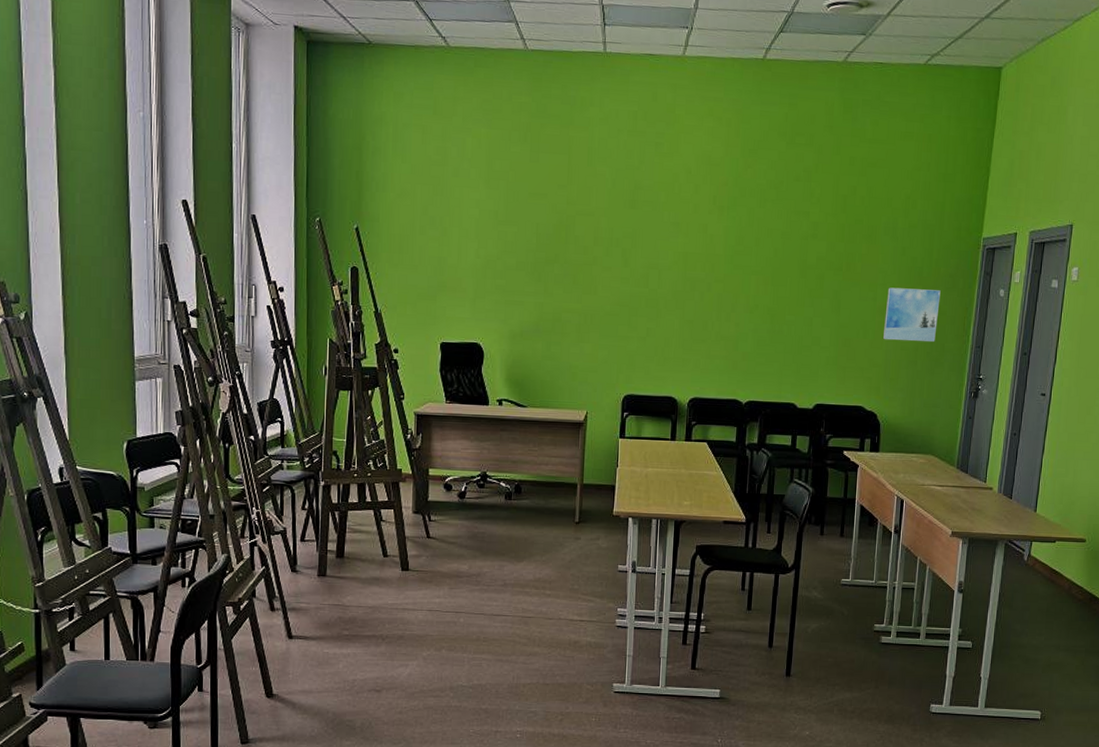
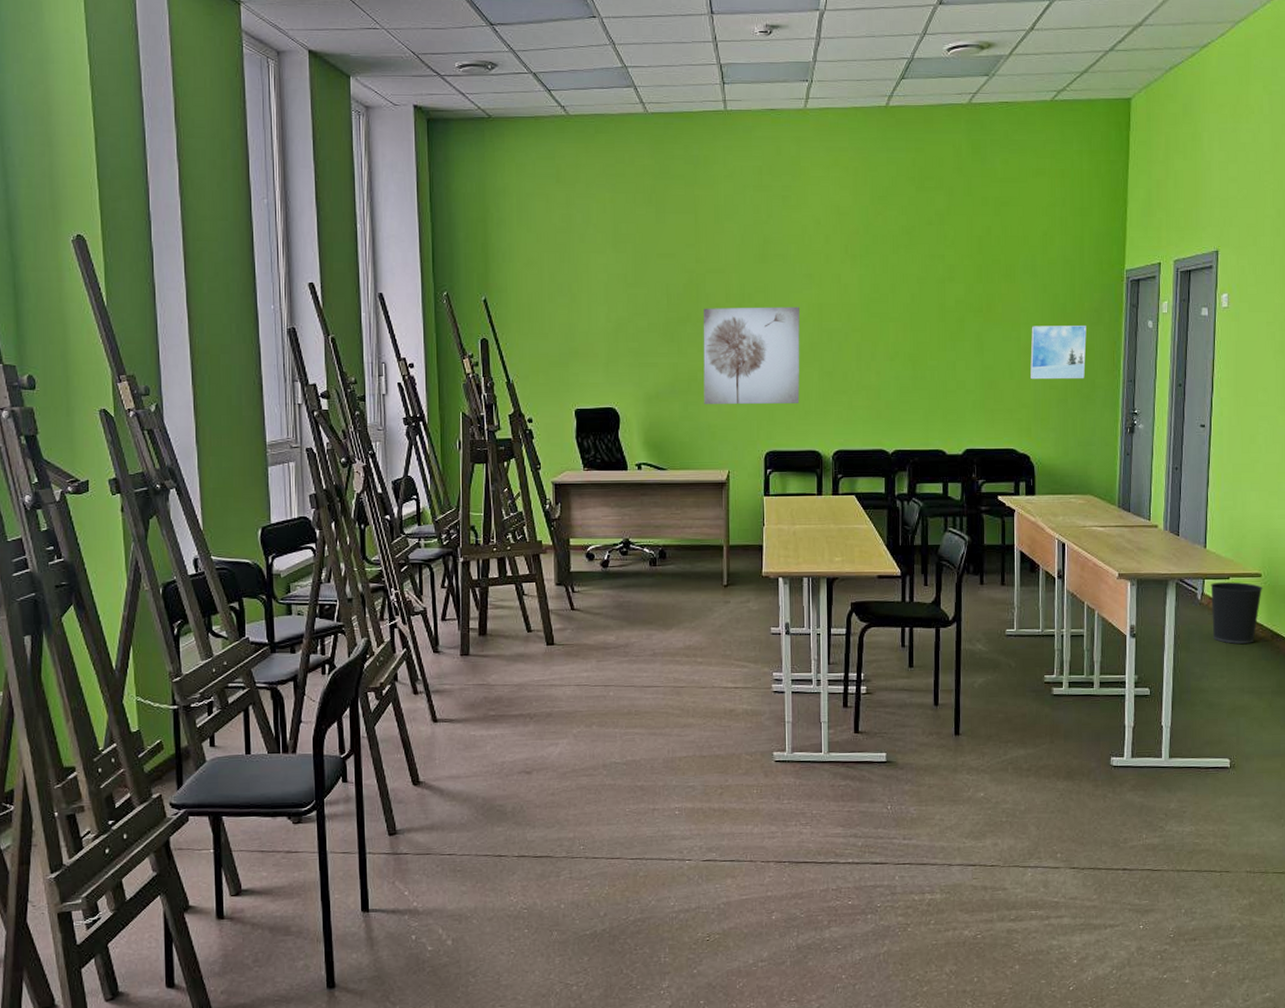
wall art: none [567,250,665,350] -> present [703,307,800,404]
wastebasket: none [1035,544,1086,604] -> present [1210,581,1263,644]

